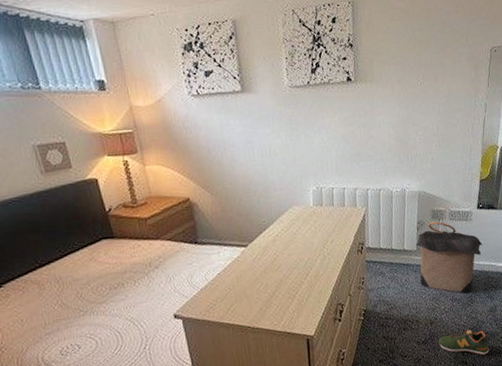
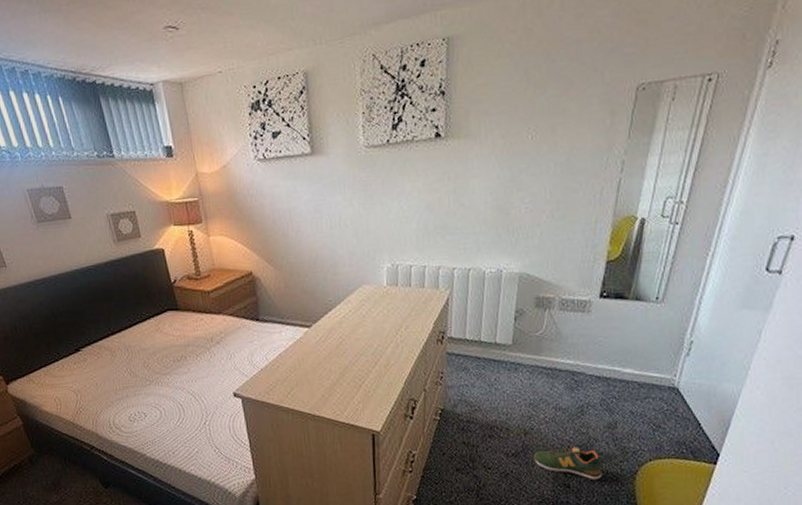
laundry hamper: present [415,221,483,294] -> none [511,311,604,402]

